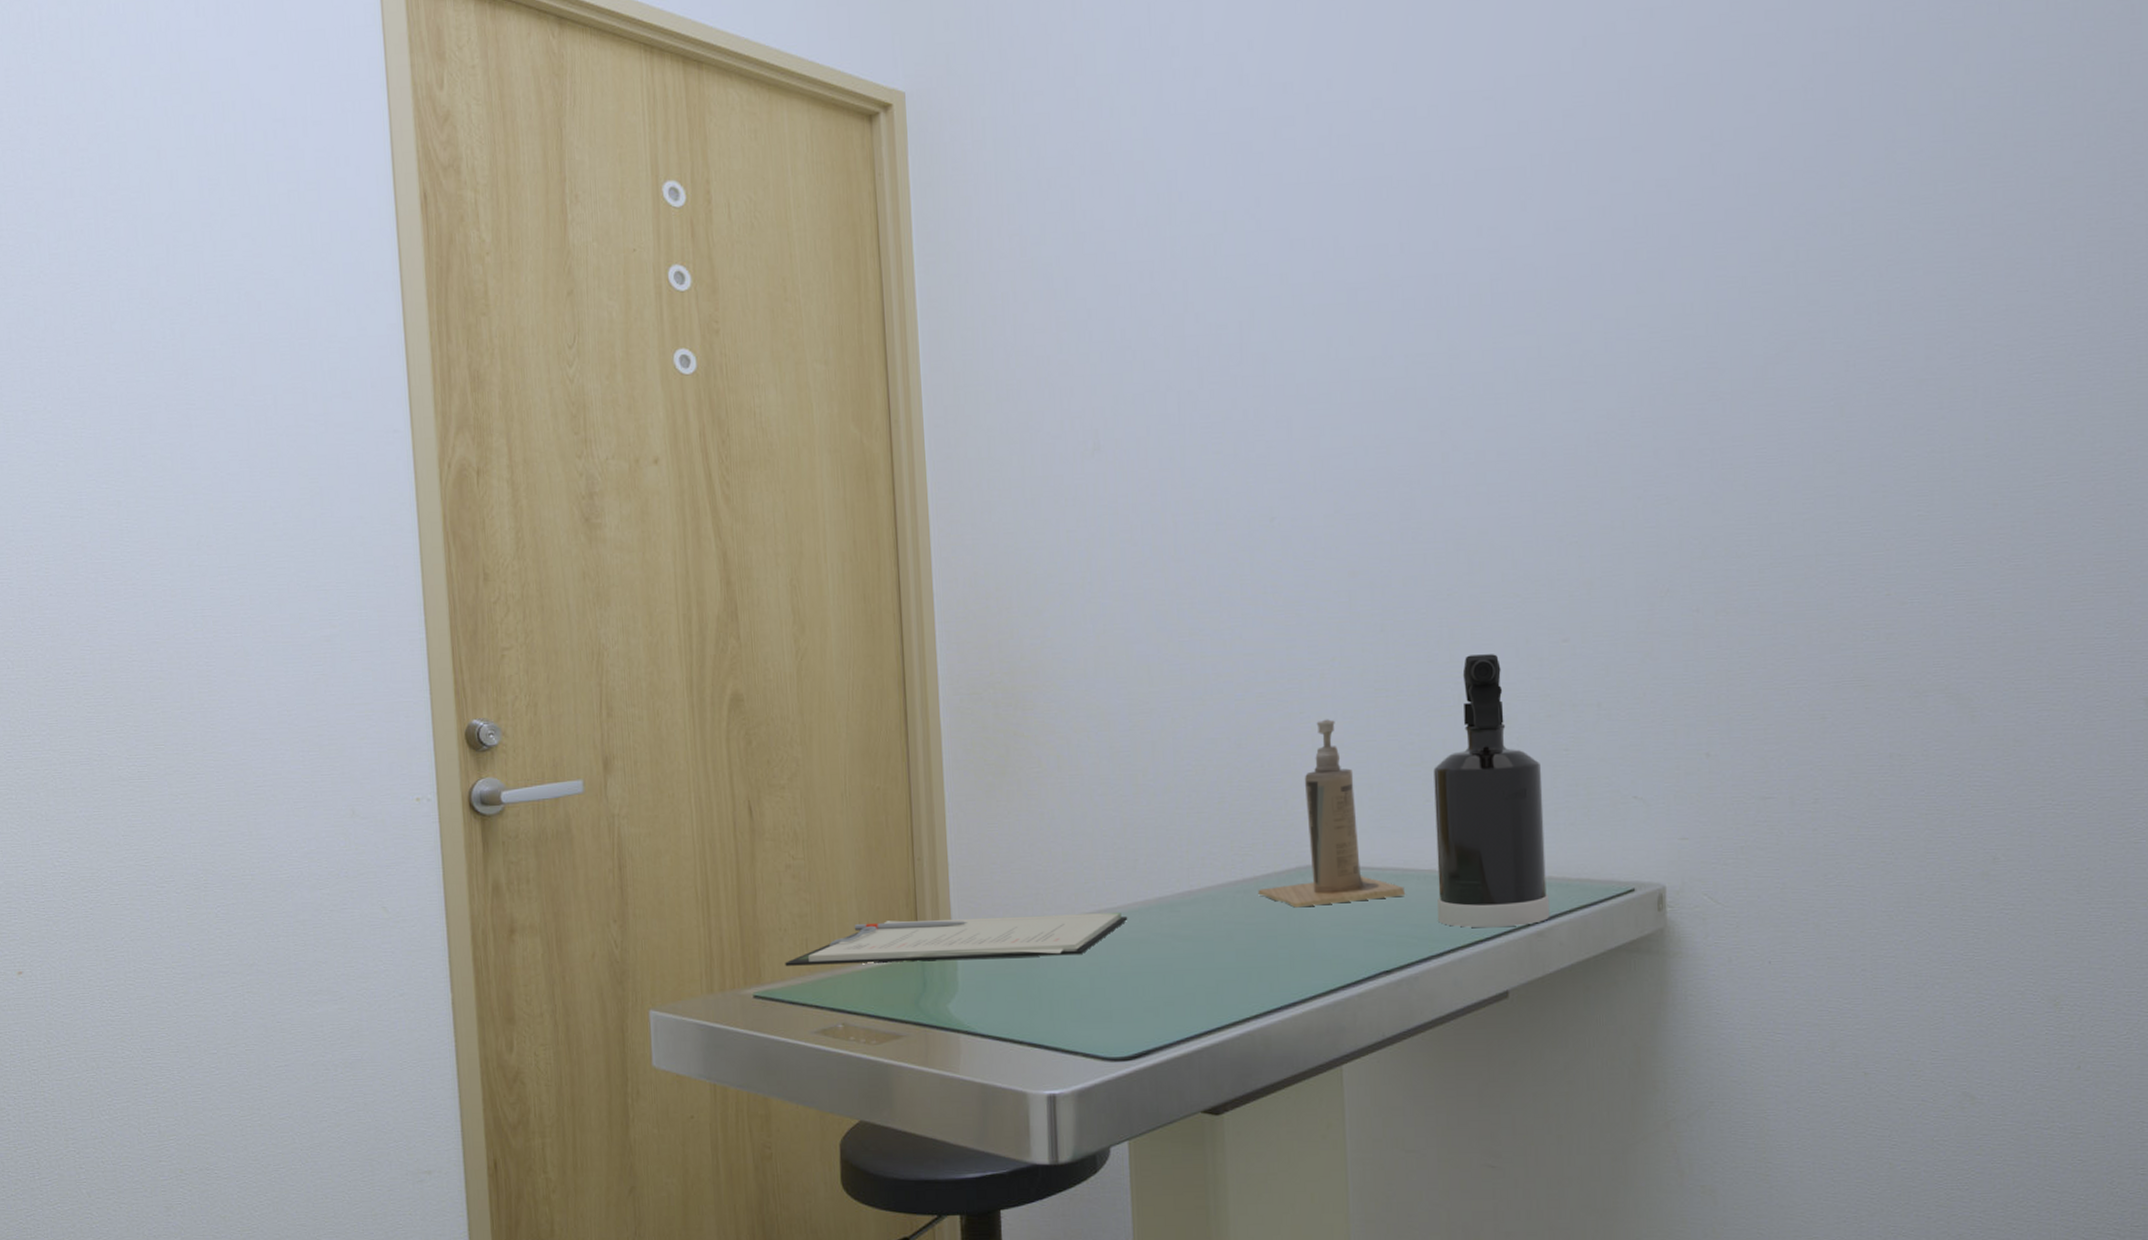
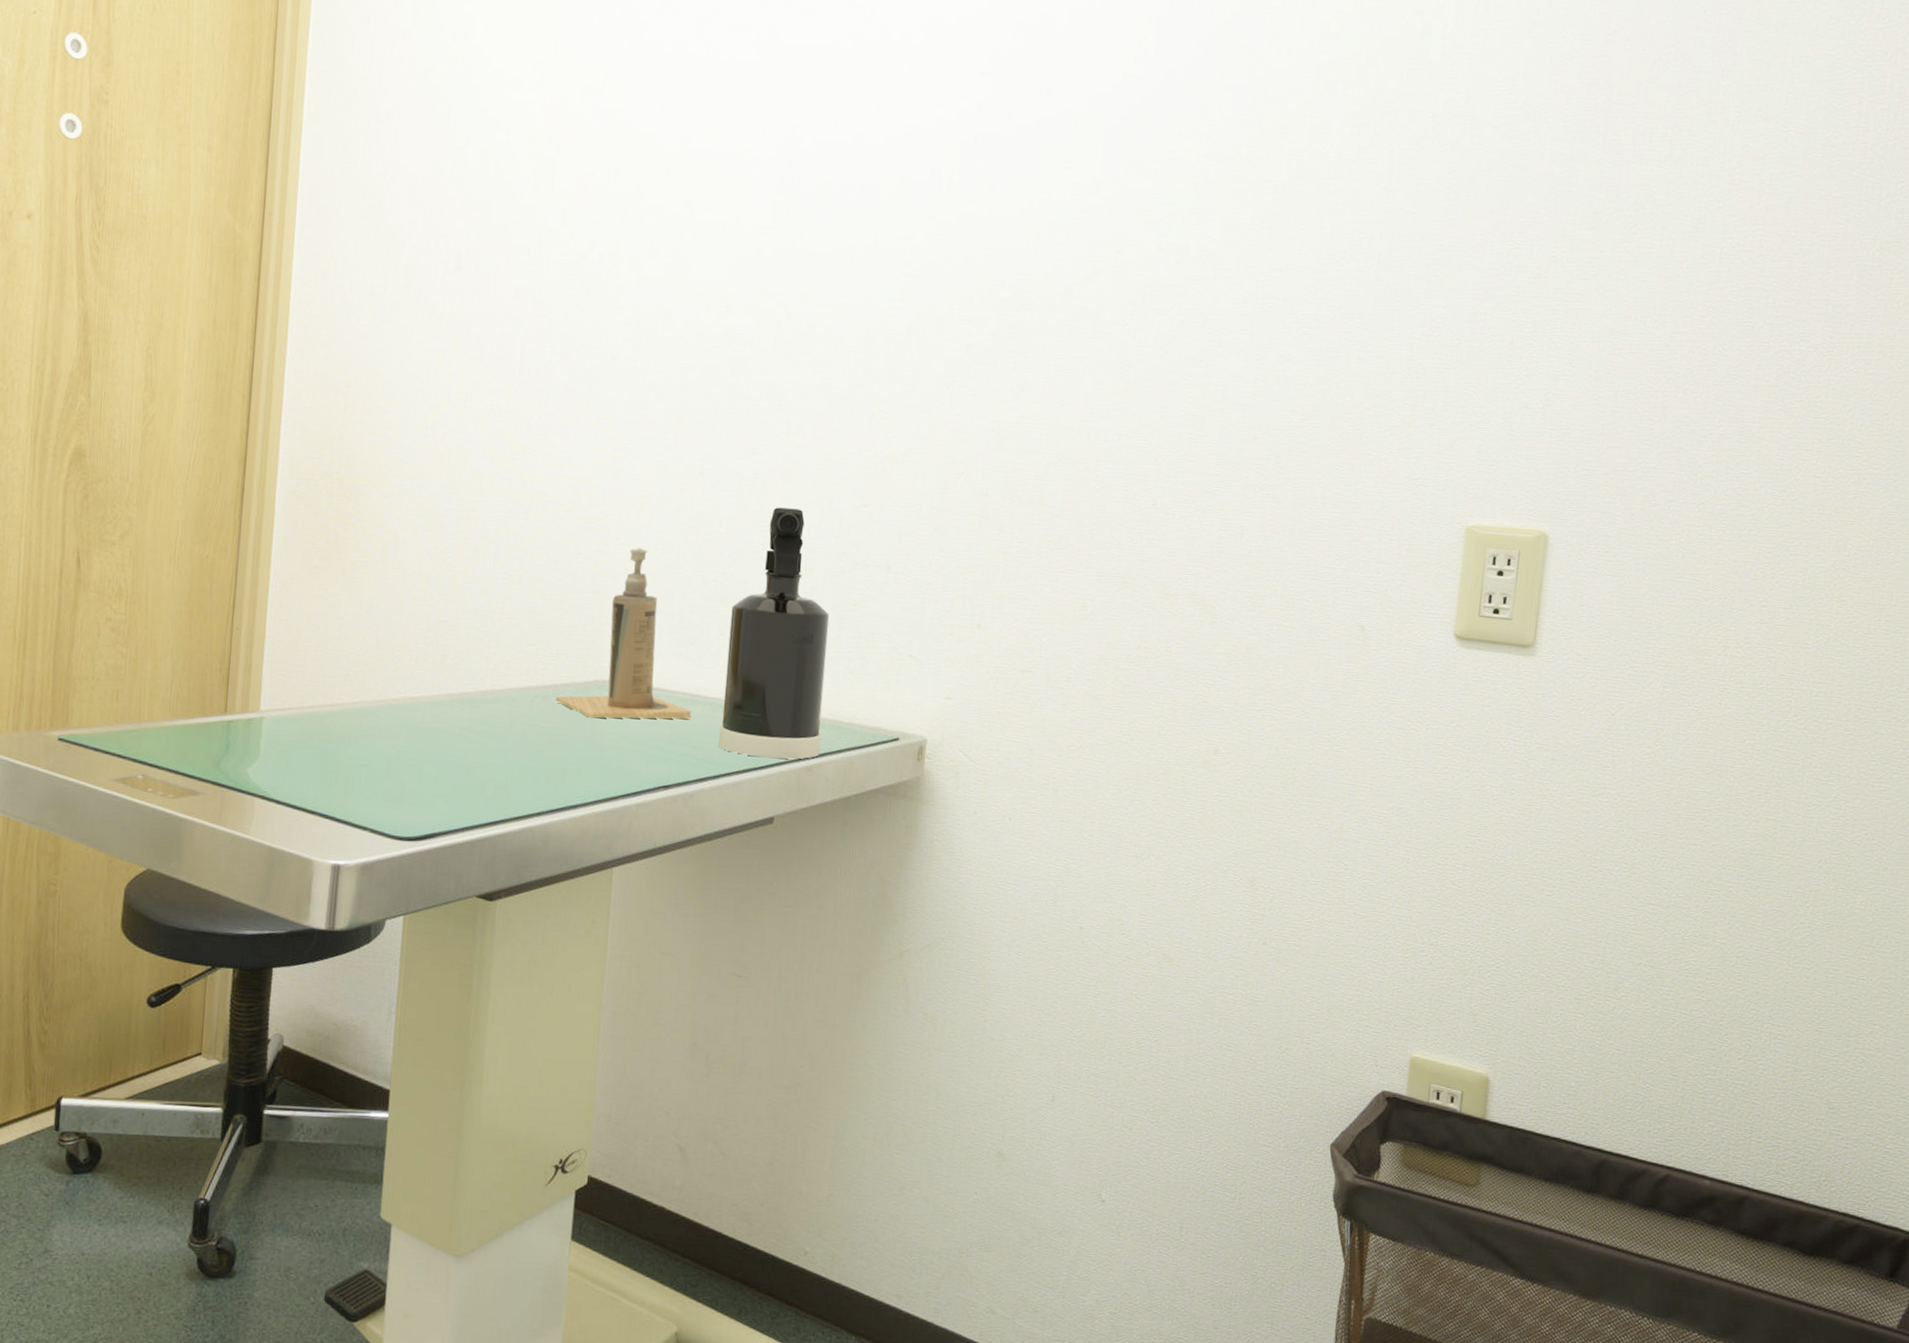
clipboard: present [785,913,1128,966] -> none [93,681,431,737]

